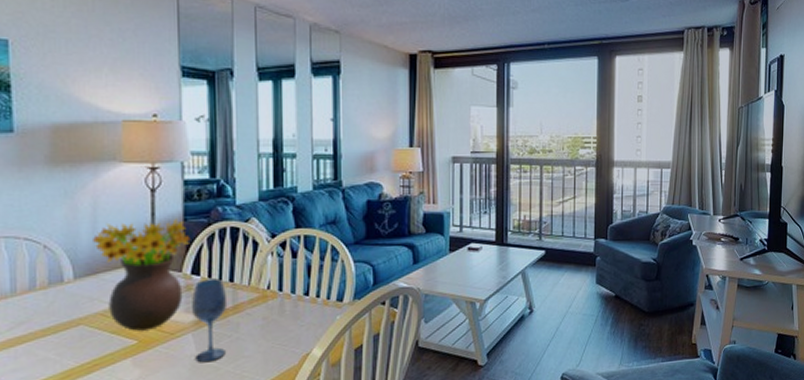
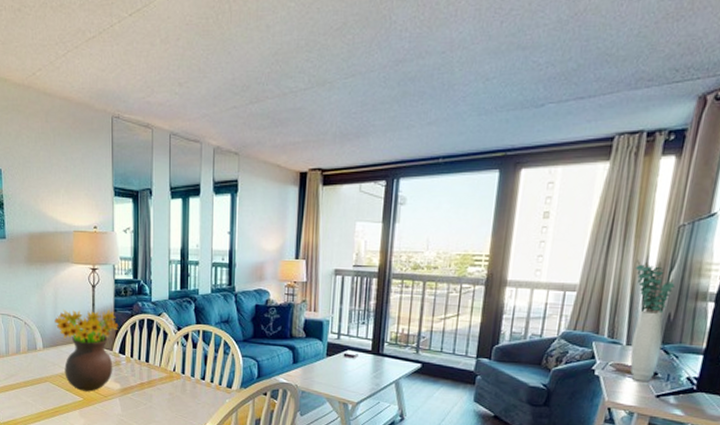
wineglass: present [192,278,228,363] -> none [119,358,144,422]
vase: none [713,138,742,247] -> present [630,260,675,382]

